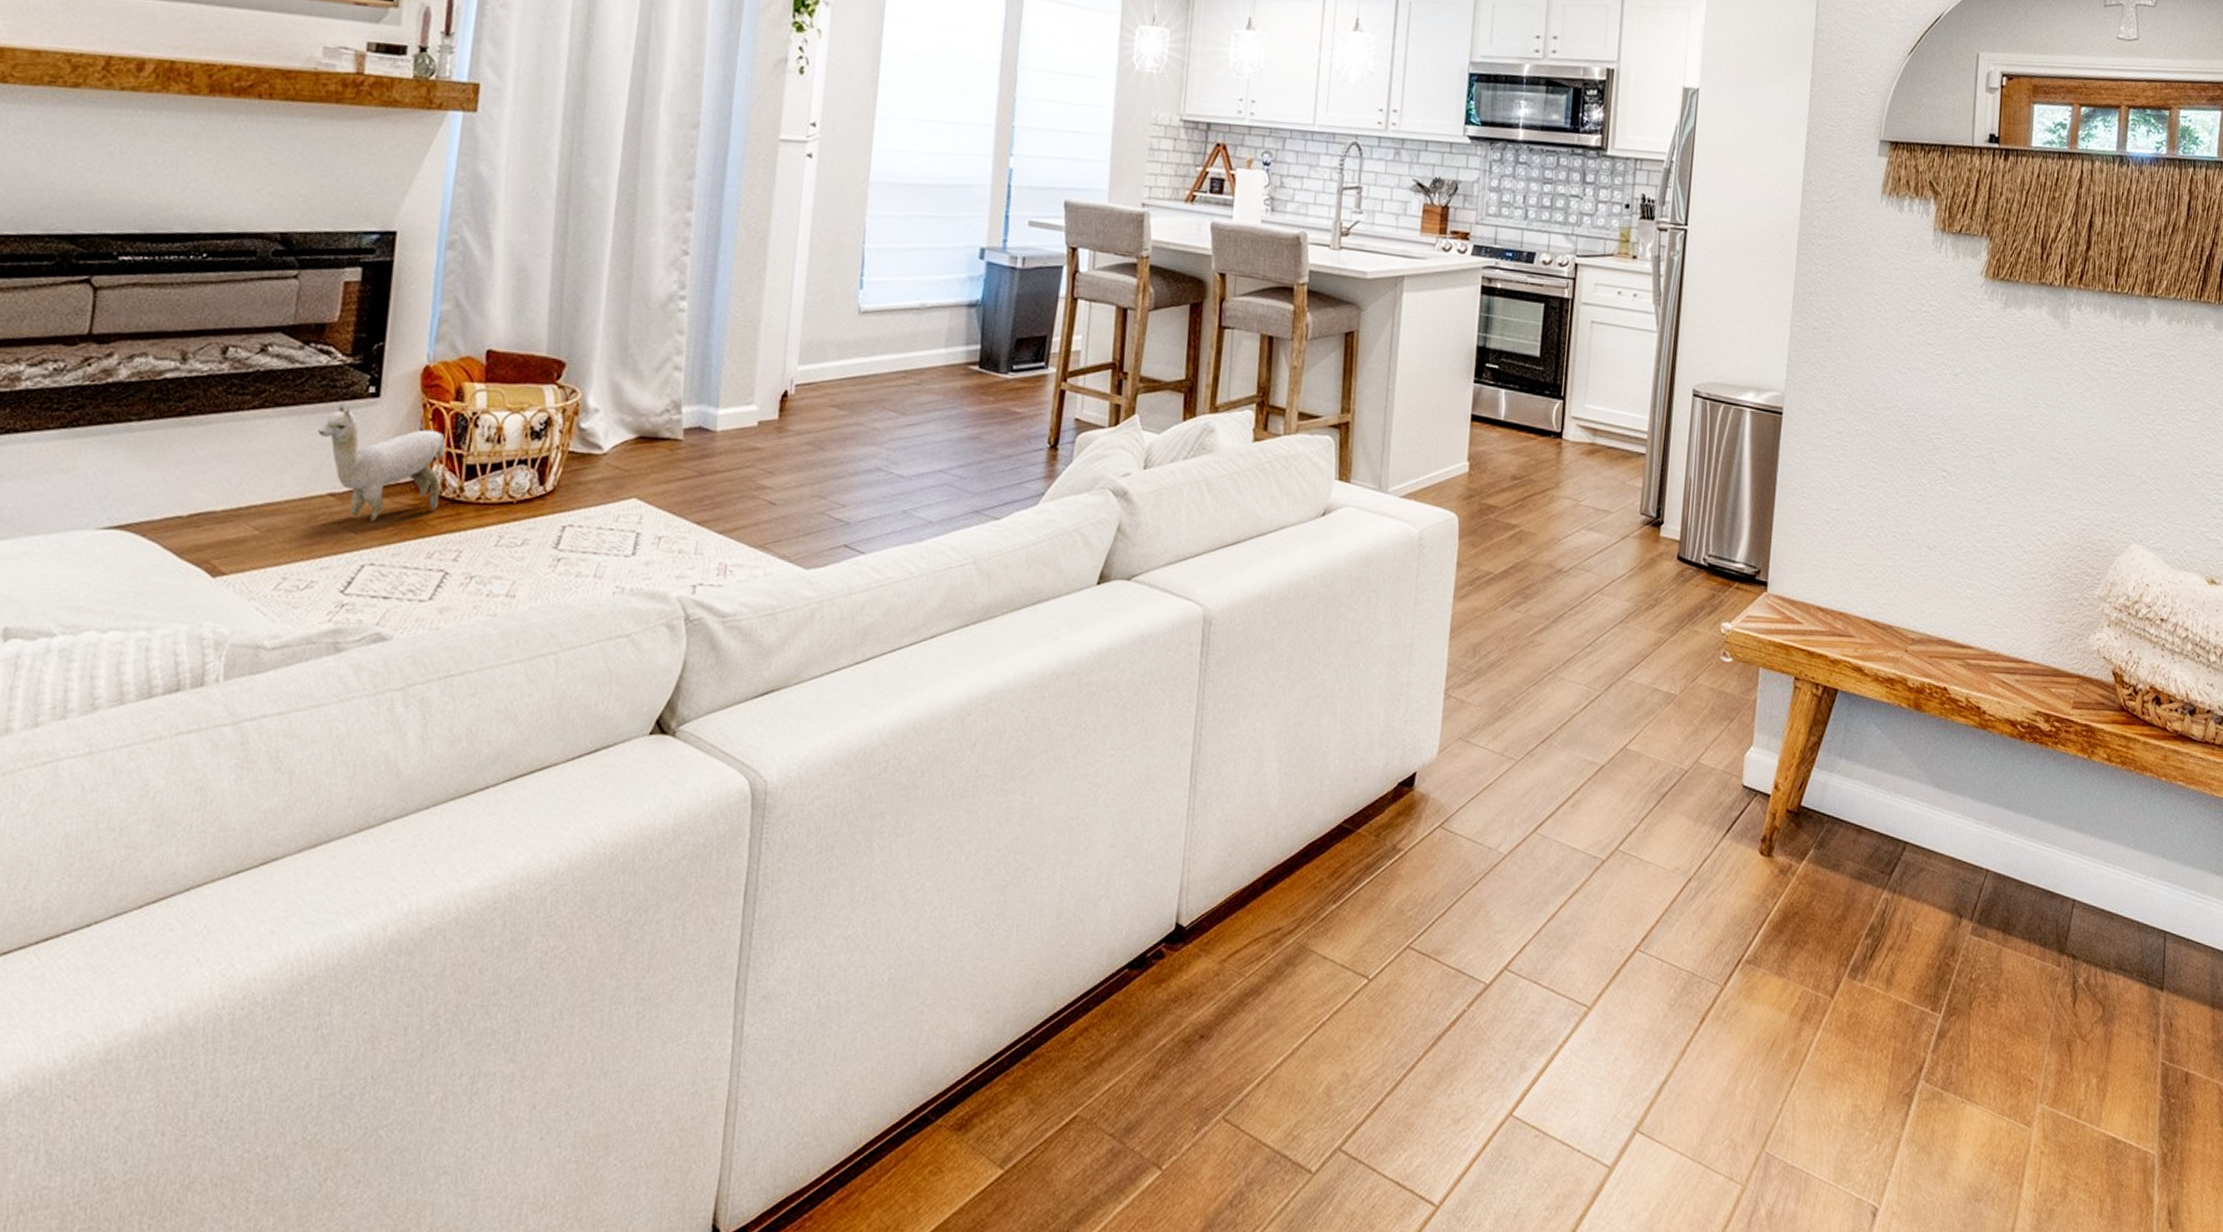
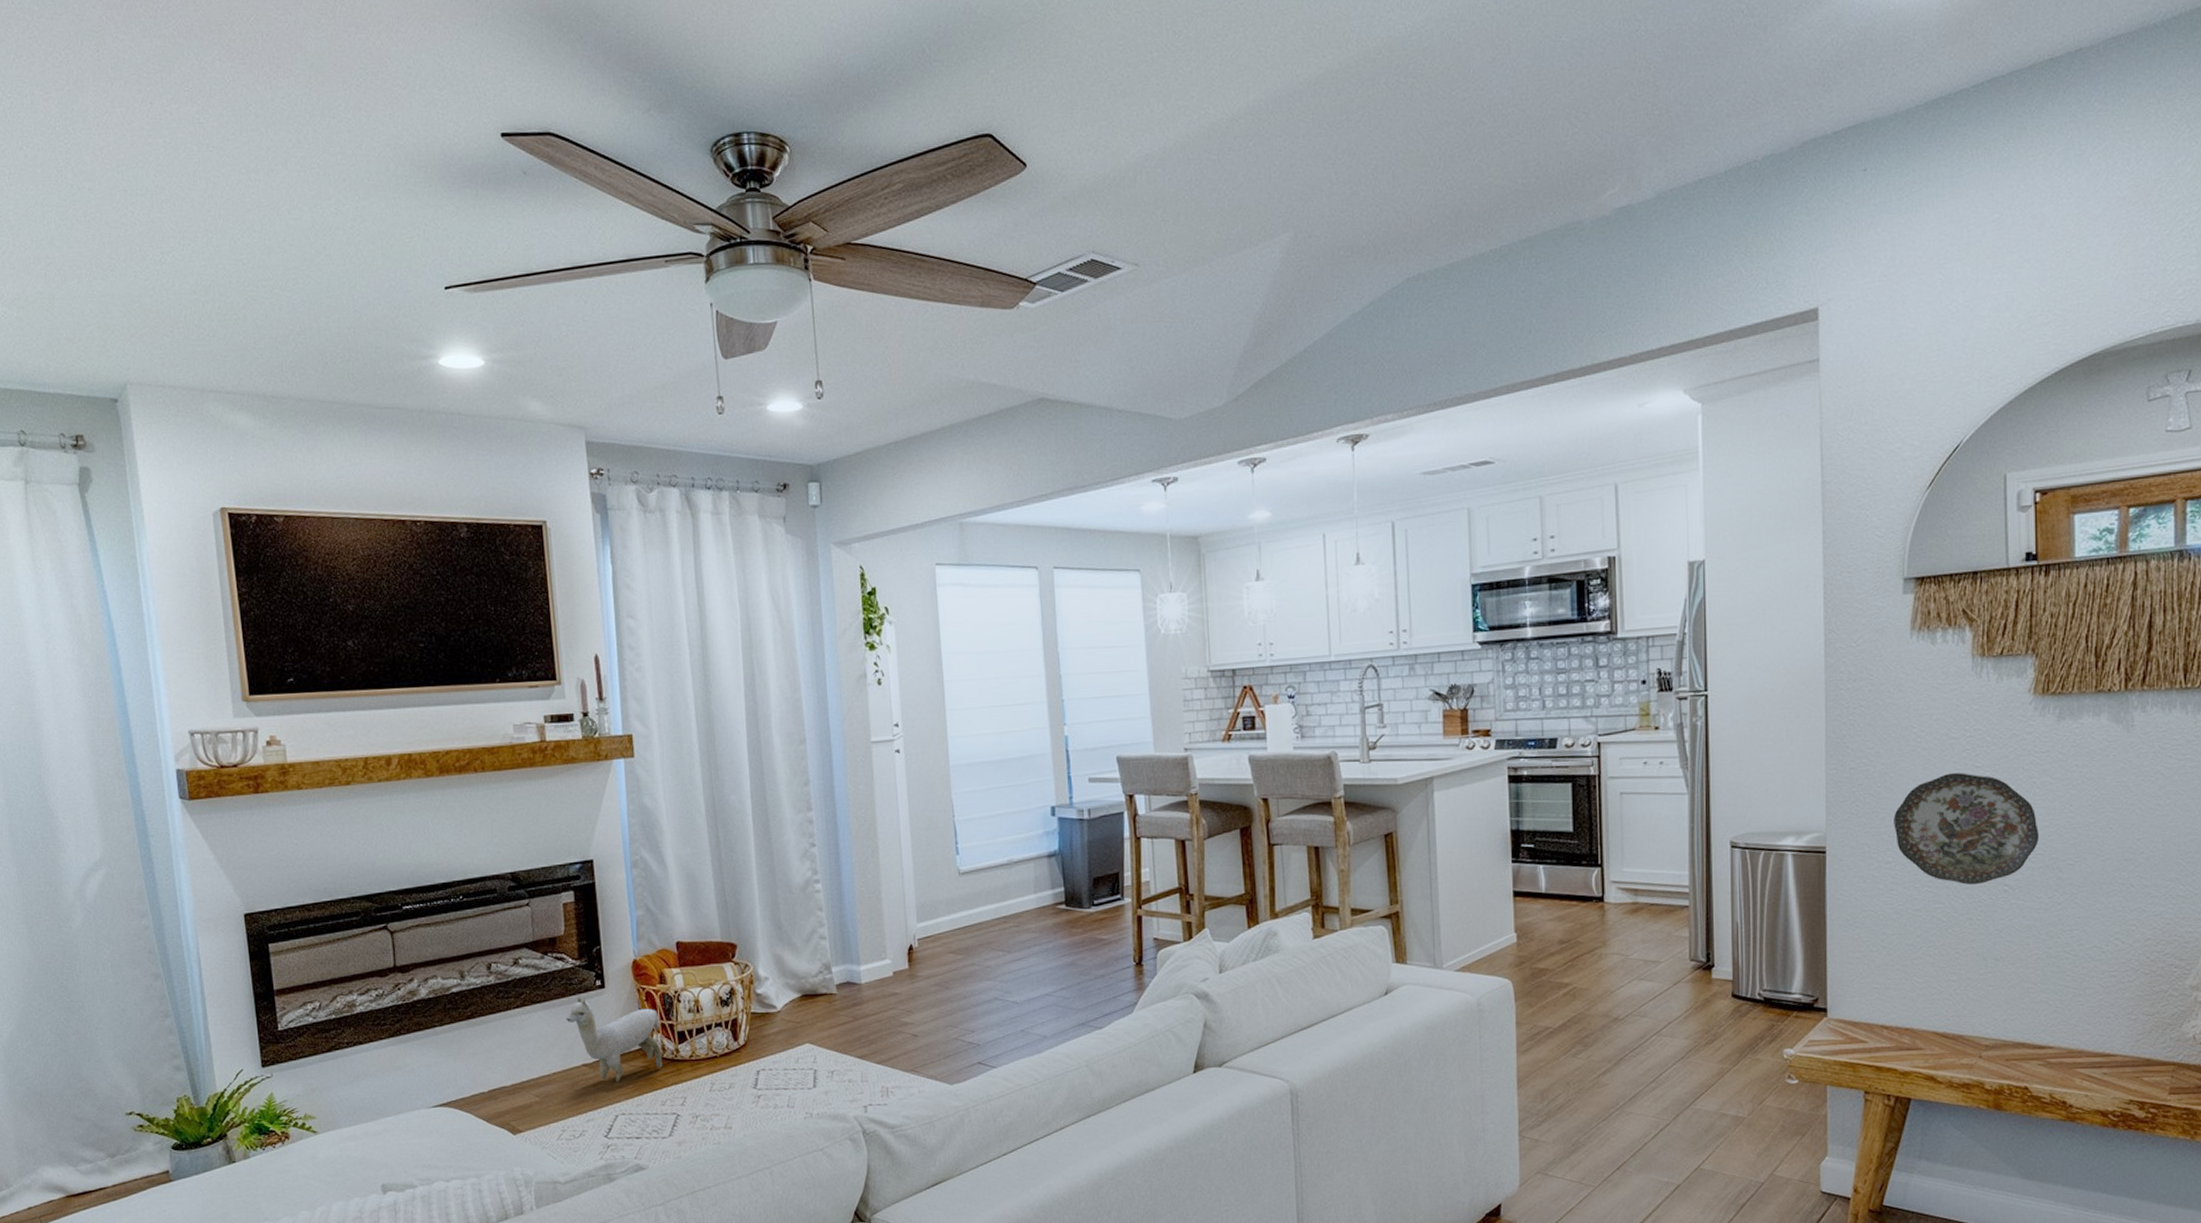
decorative plate: none [1848,347,1978,467] -> present [1894,773,2039,885]

